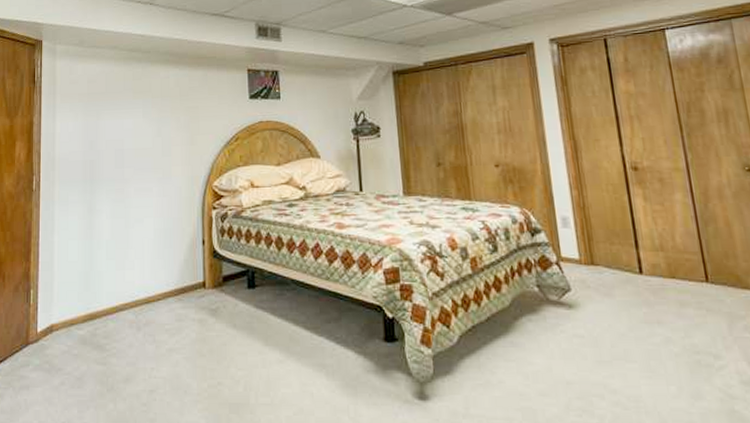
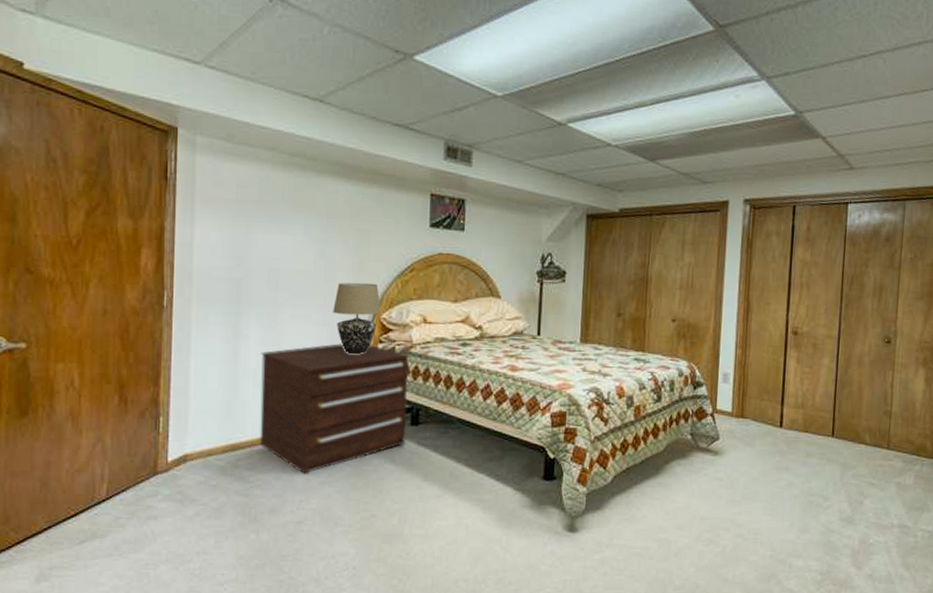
dresser: none [112,211,244,341] -> present [259,343,411,474]
table lamp: none [171,154,213,221] -> present [333,282,382,354]

